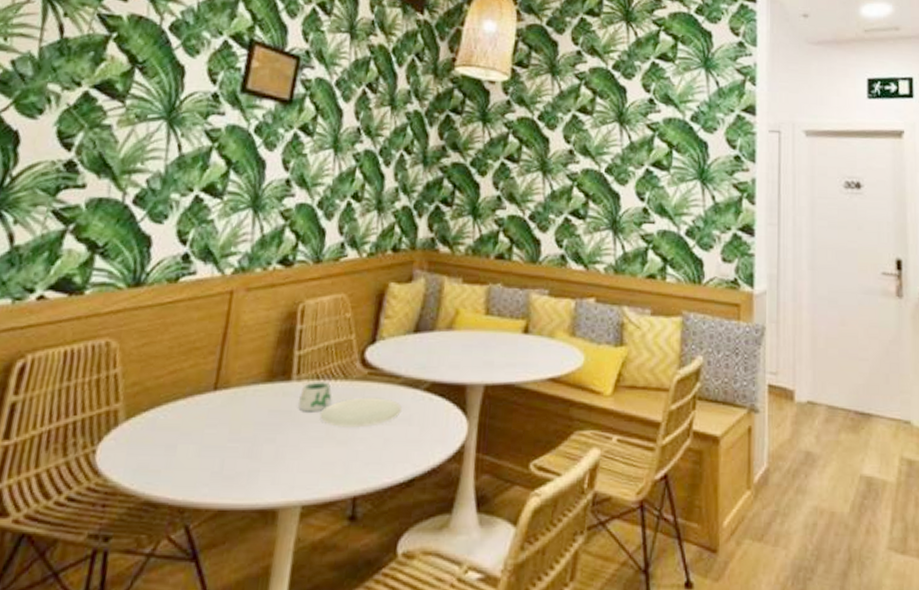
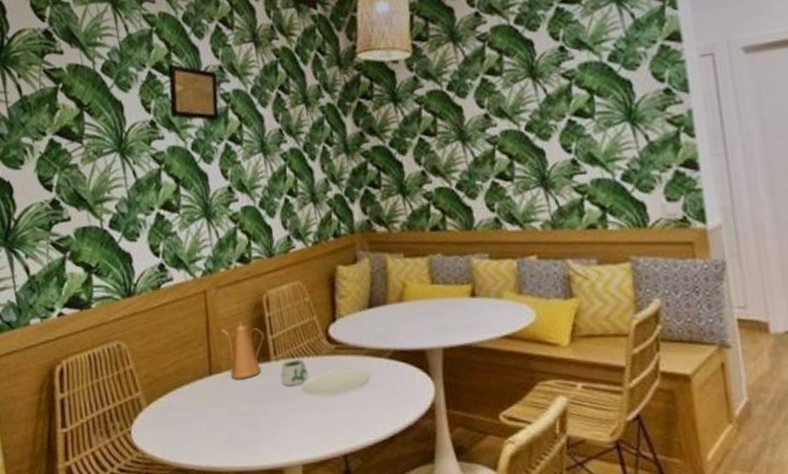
coffee pot: none [238,331,291,398] -> present [220,321,265,379]

